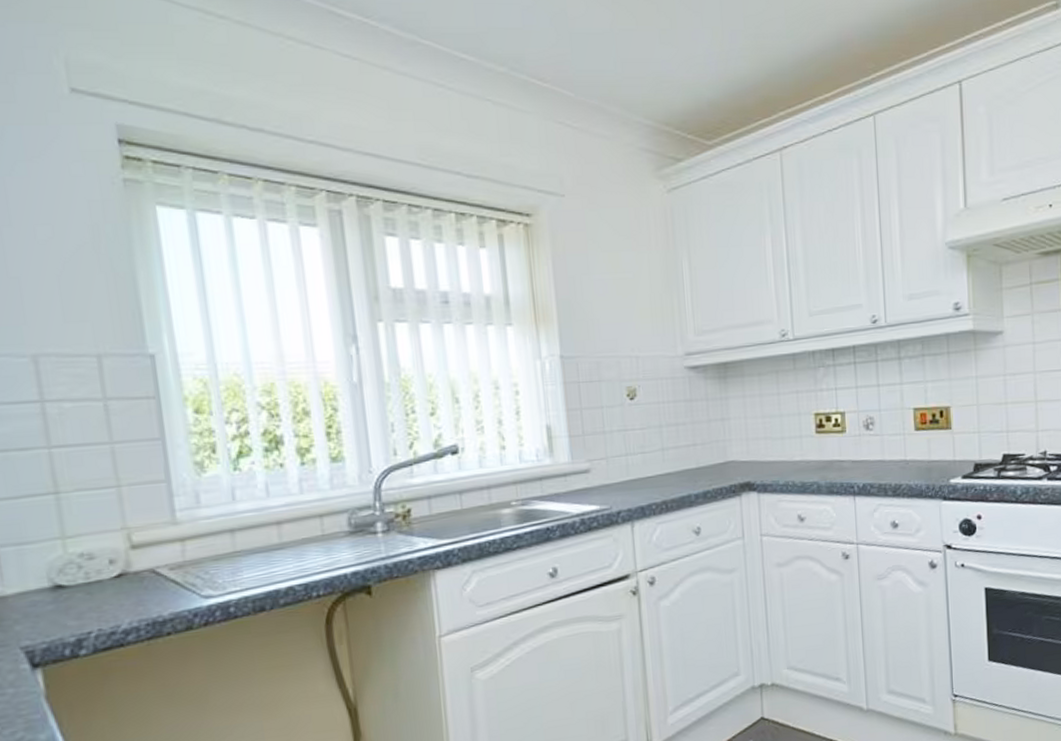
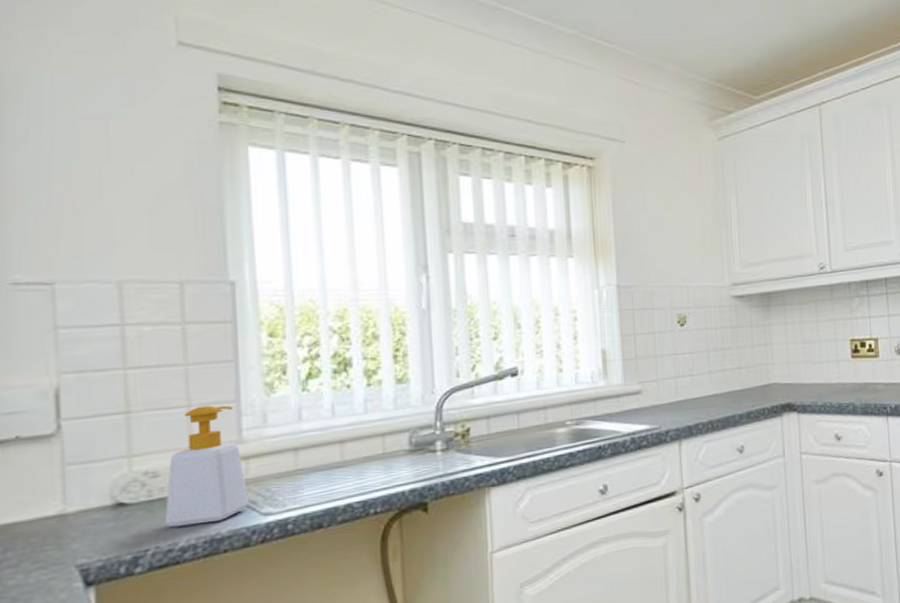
soap bottle: none [104,485,188,610] -> present [164,405,248,527]

